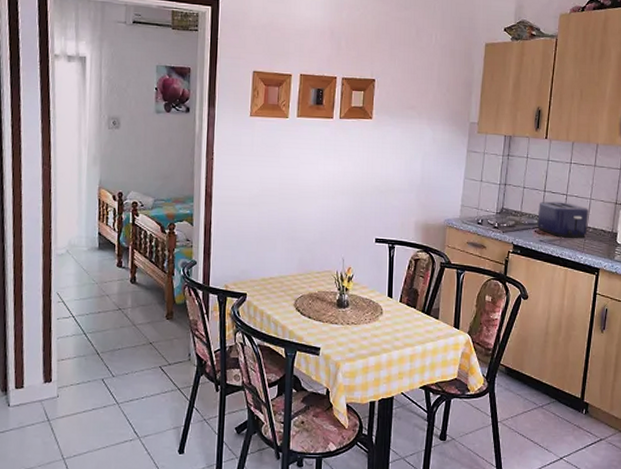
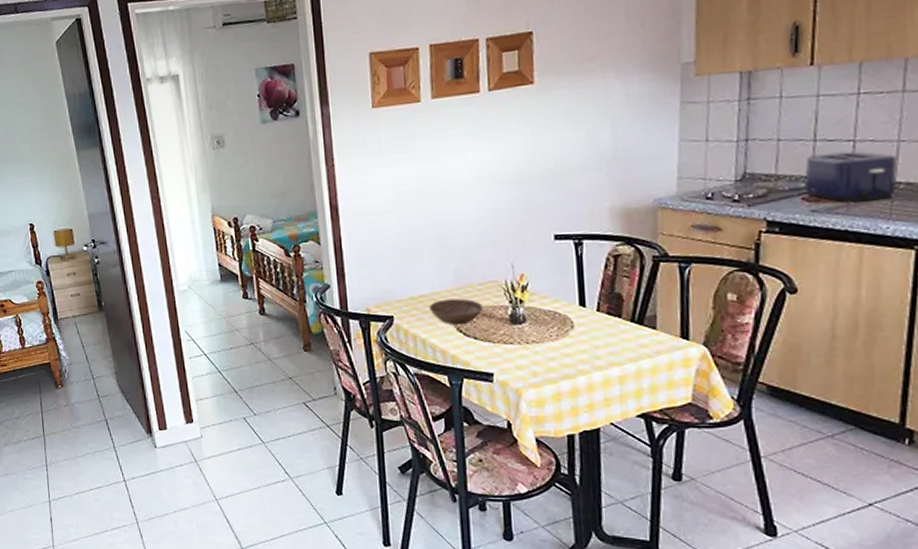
bowl: none [276,283,319,305] -> present [428,298,484,324]

